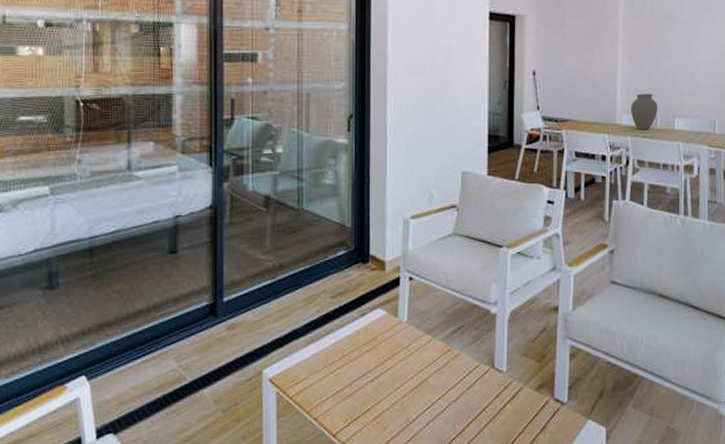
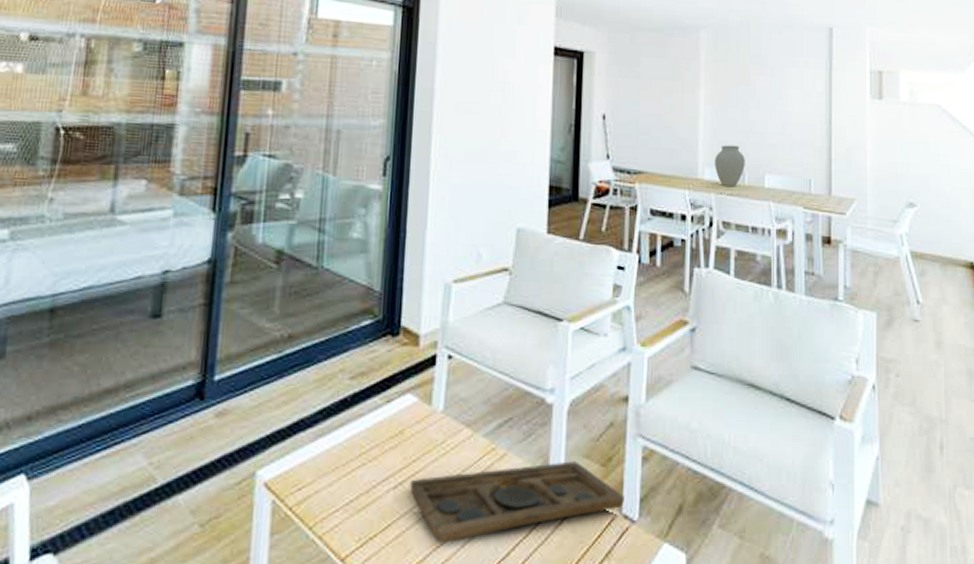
decorative tray: none [383,358,556,422] -> present [409,461,624,543]

